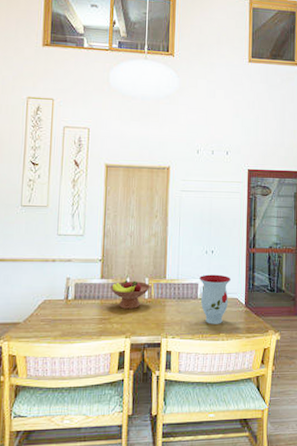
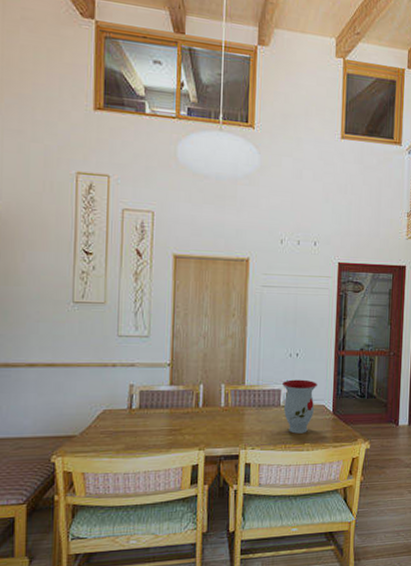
fruit bowl: present [110,280,151,310] -> none [181,387,227,420]

